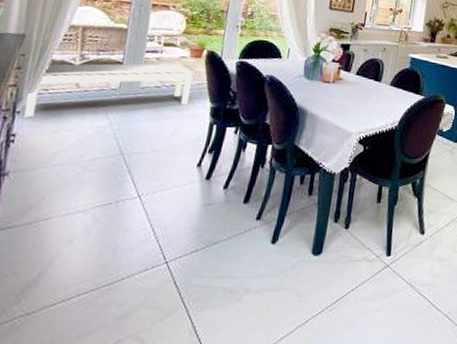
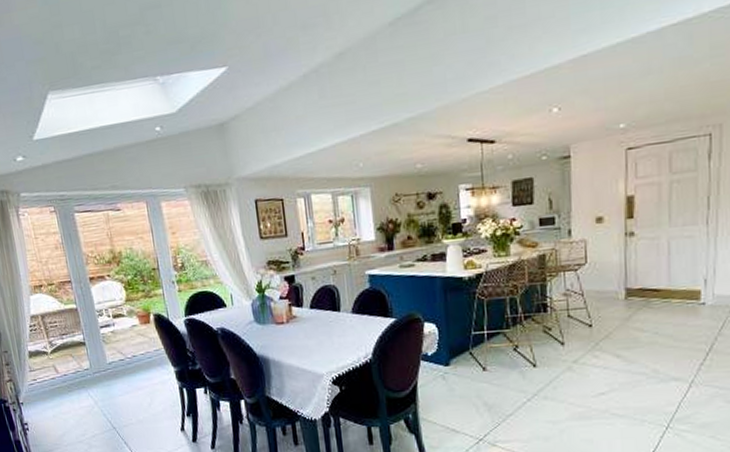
bench: present [23,63,193,118] -> none [22,335,154,407]

